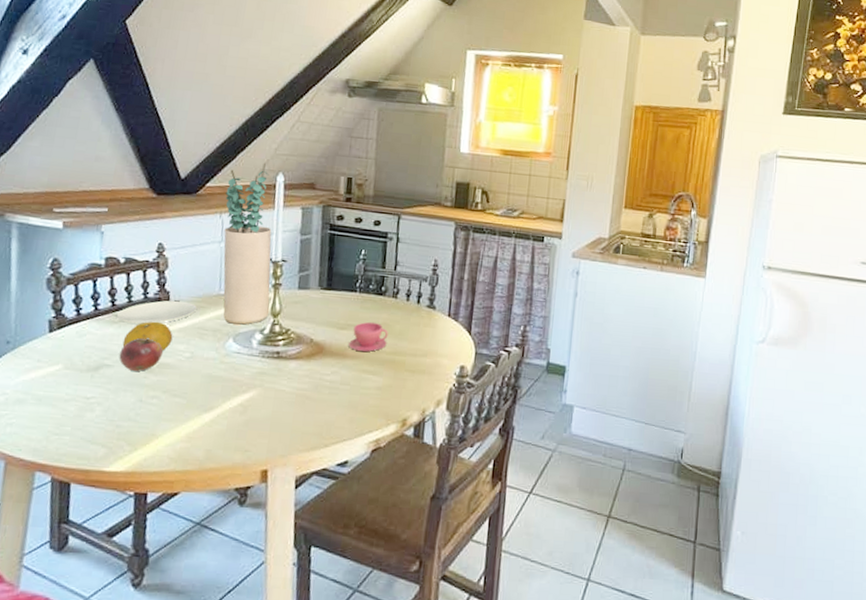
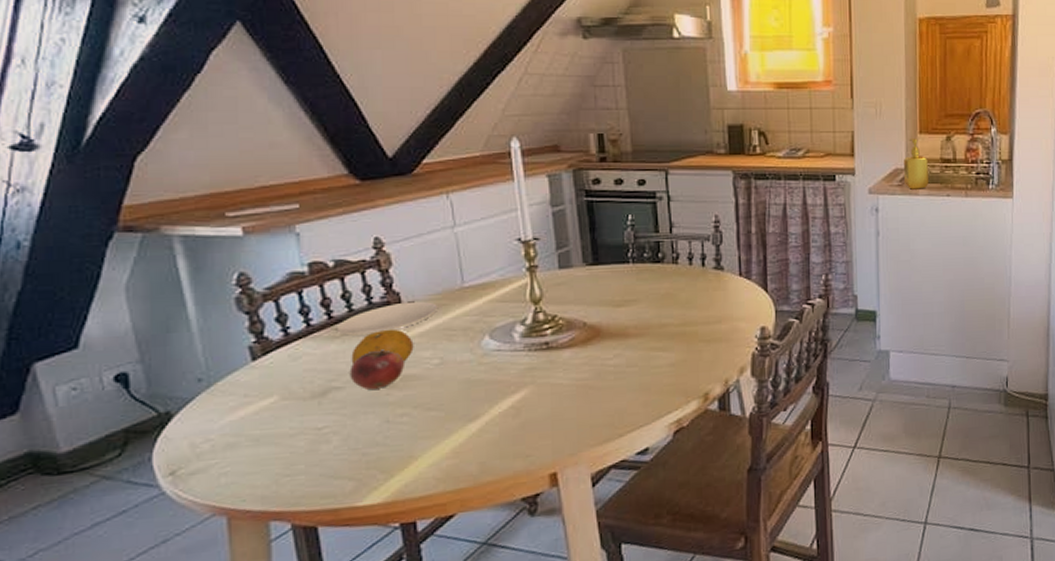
vase: present [223,163,272,325] -> none [449,127,529,319]
teacup: present [348,322,388,352] -> none [629,293,674,328]
soap dispenser: none [606,212,629,259] -> present [904,138,928,189]

